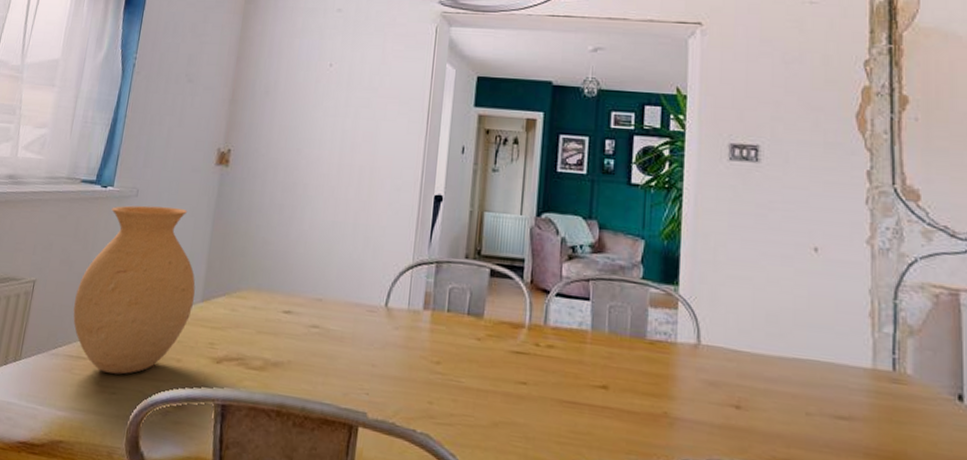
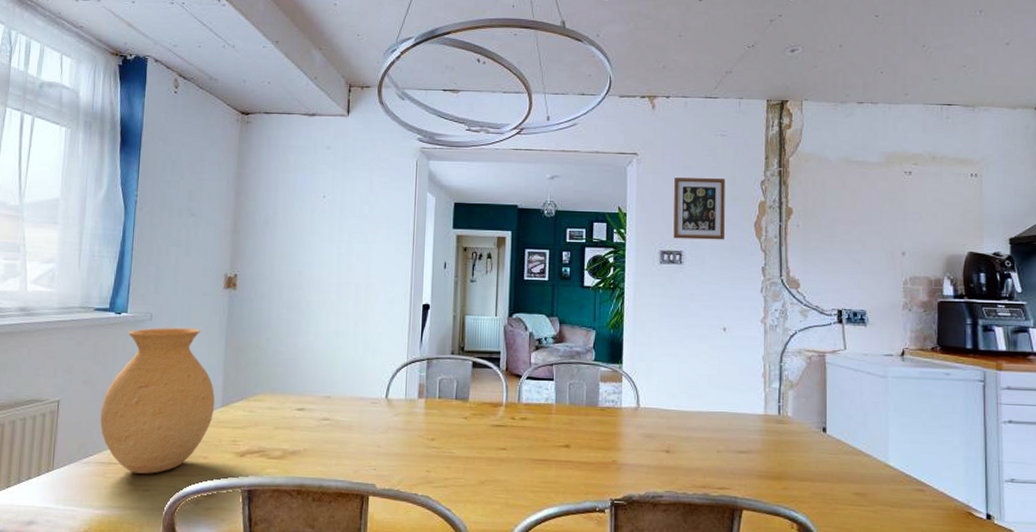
picture frame: none [747,53,816,134] -> present [673,177,725,240]

